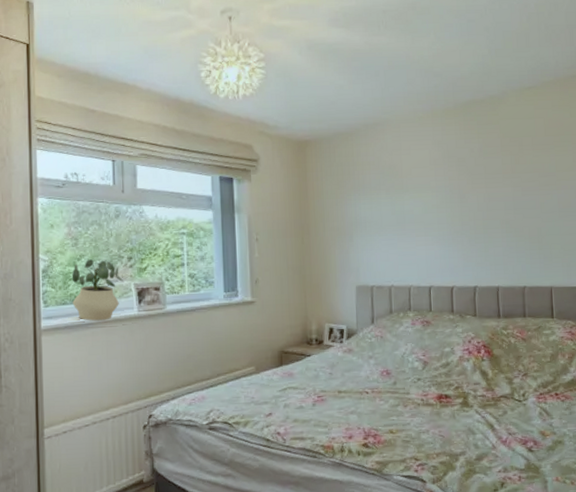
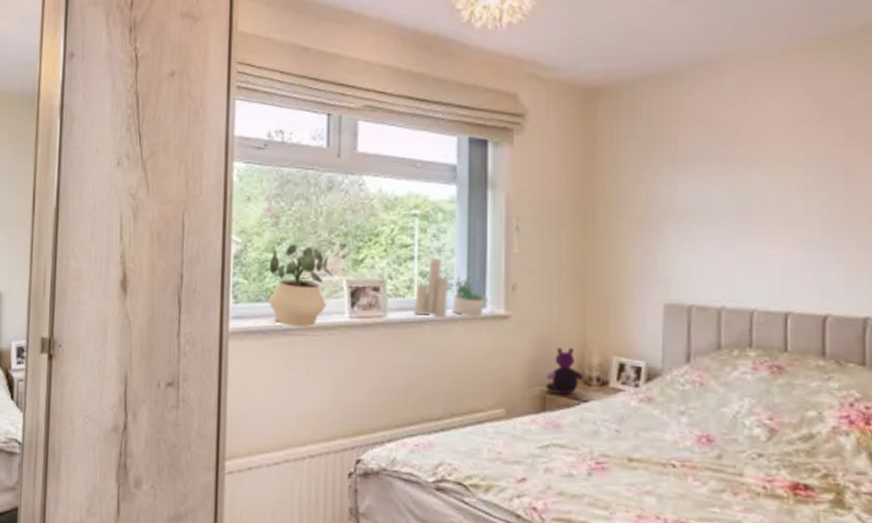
candle: none [186,259,211,307] -> present [413,252,449,319]
succulent plant: none [214,275,238,304] -> present [452,275,487,317]
stuffed animal: none [282,320,307,353] -> present [546,348,584,395]

